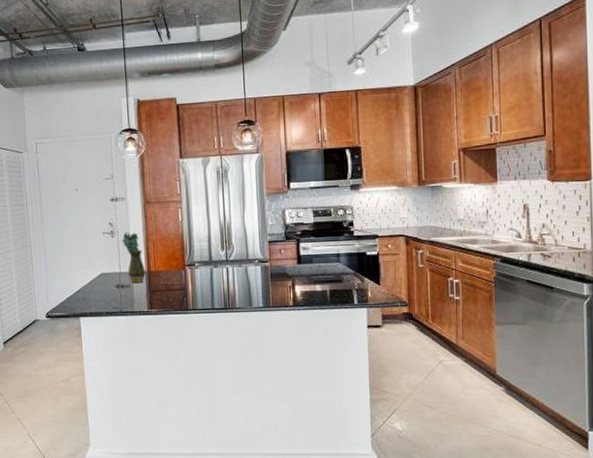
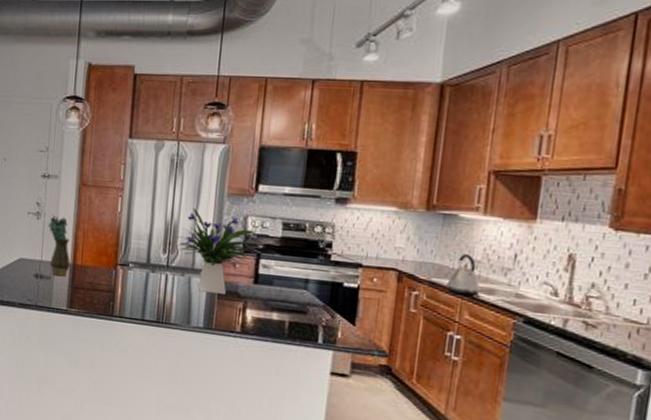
flower arrangement: none [231,209,294,277] -> present [176,207,256,294]
kettle: none [442,216,467,249] -> present [446,254,481,298]

